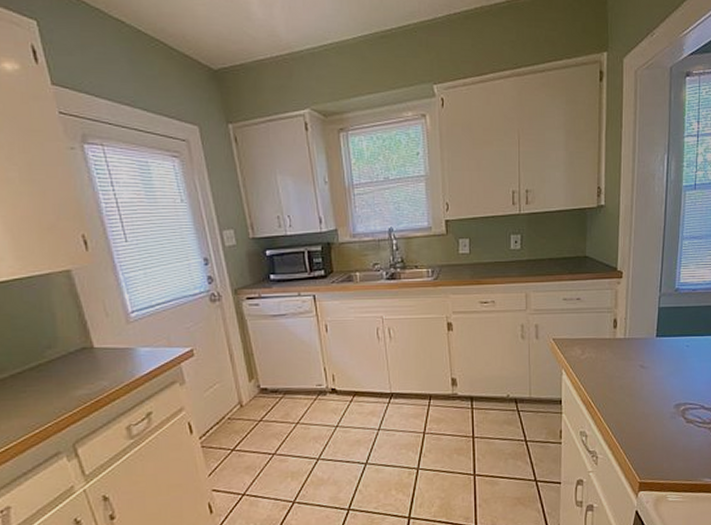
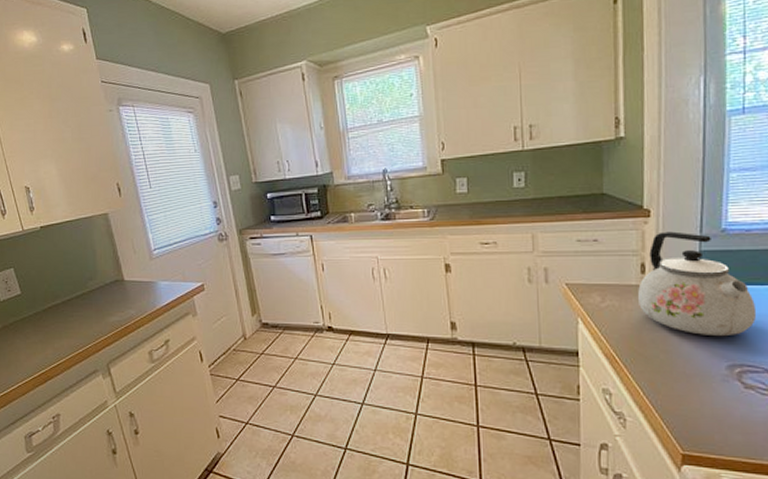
kettle: none [611,291,698,381] -> present [638,231,757,337]

